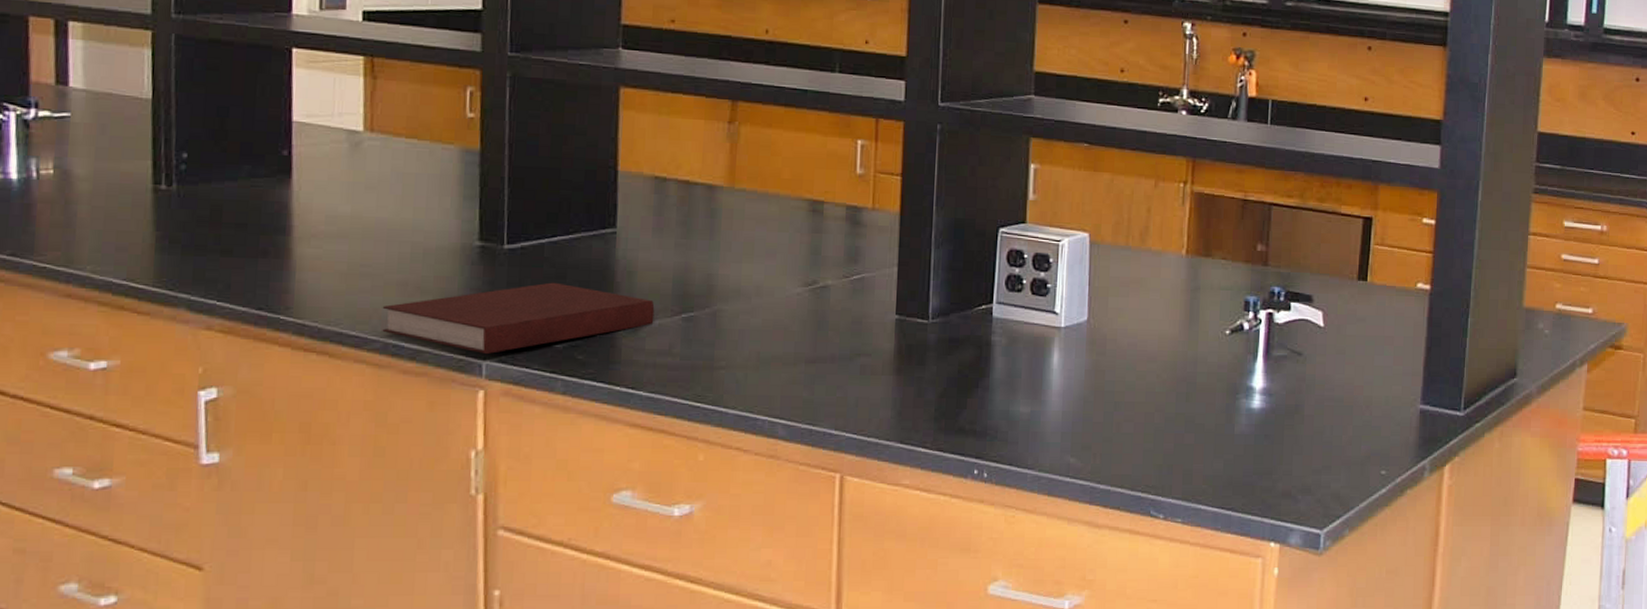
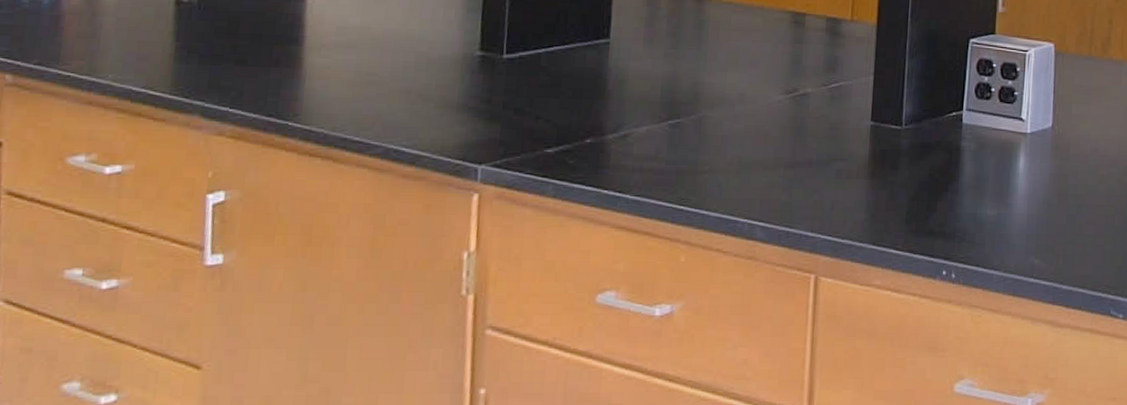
notebook: present [382,282,655,354] -> none [384,90,644,159]

